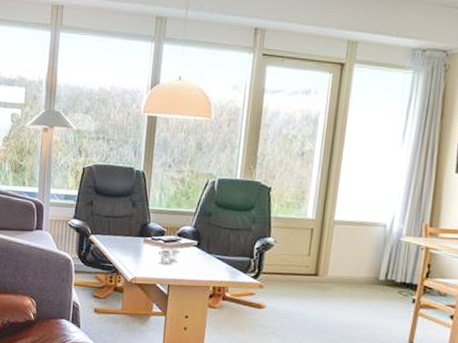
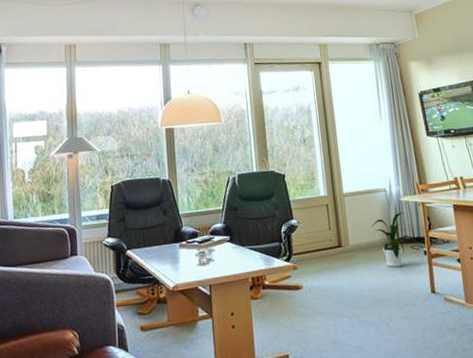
house plant: none [357,252,409,309] -> present [371,211,419,267]

